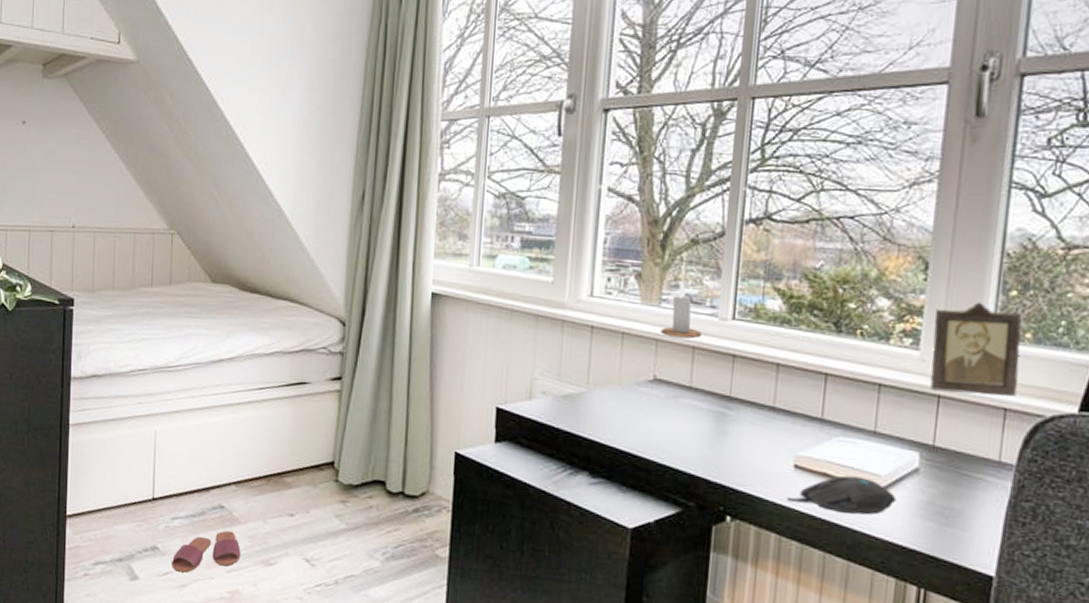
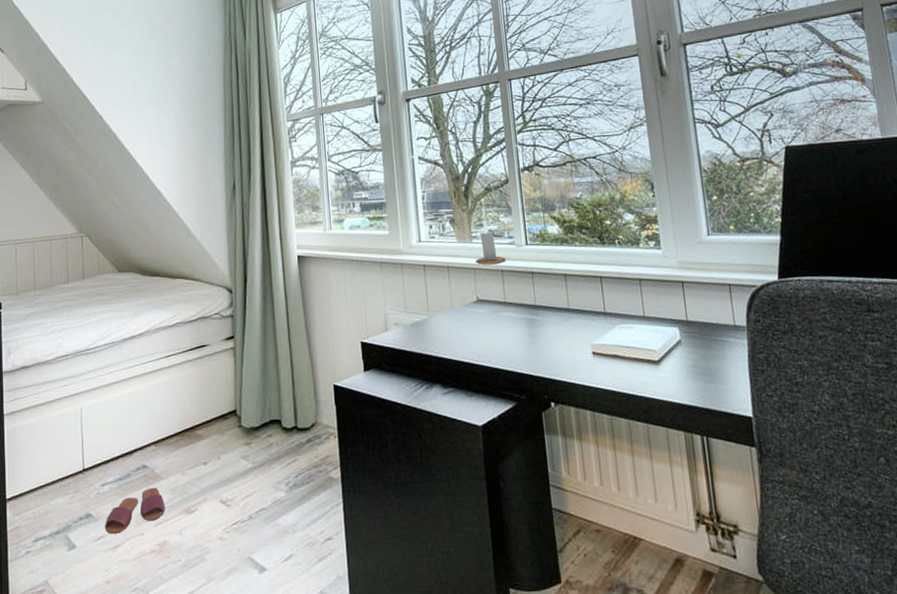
computer mouse: present [786,475,897,514] -> none [592,354,671,385]
photo frame: present [930,301,1023,397] -> none [666,207,734,278]

